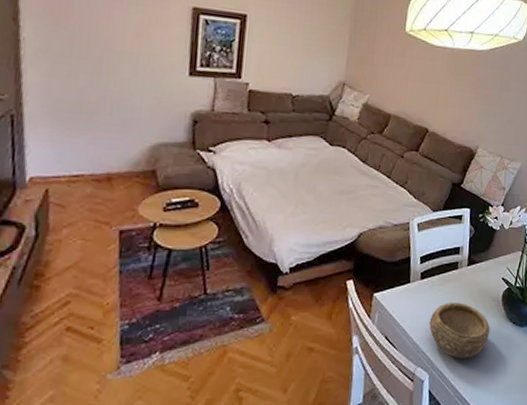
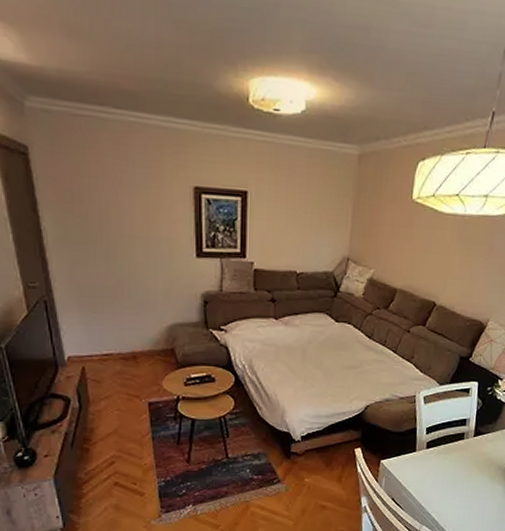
bowl: present [429,302,491,358] -> none [434,470,495,519]

